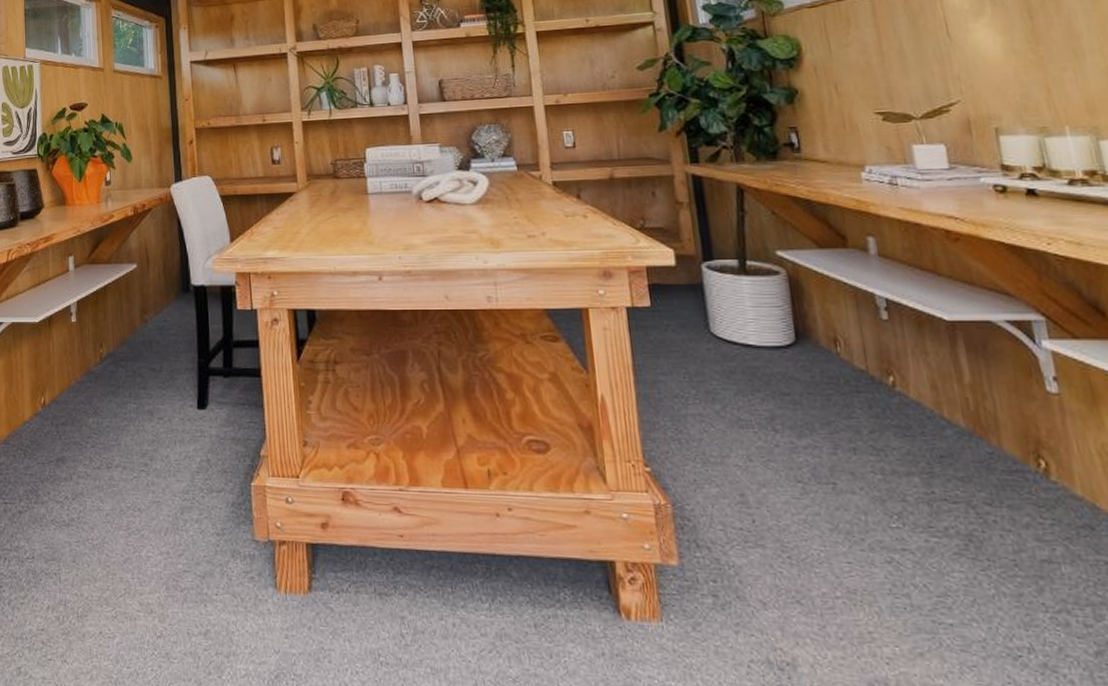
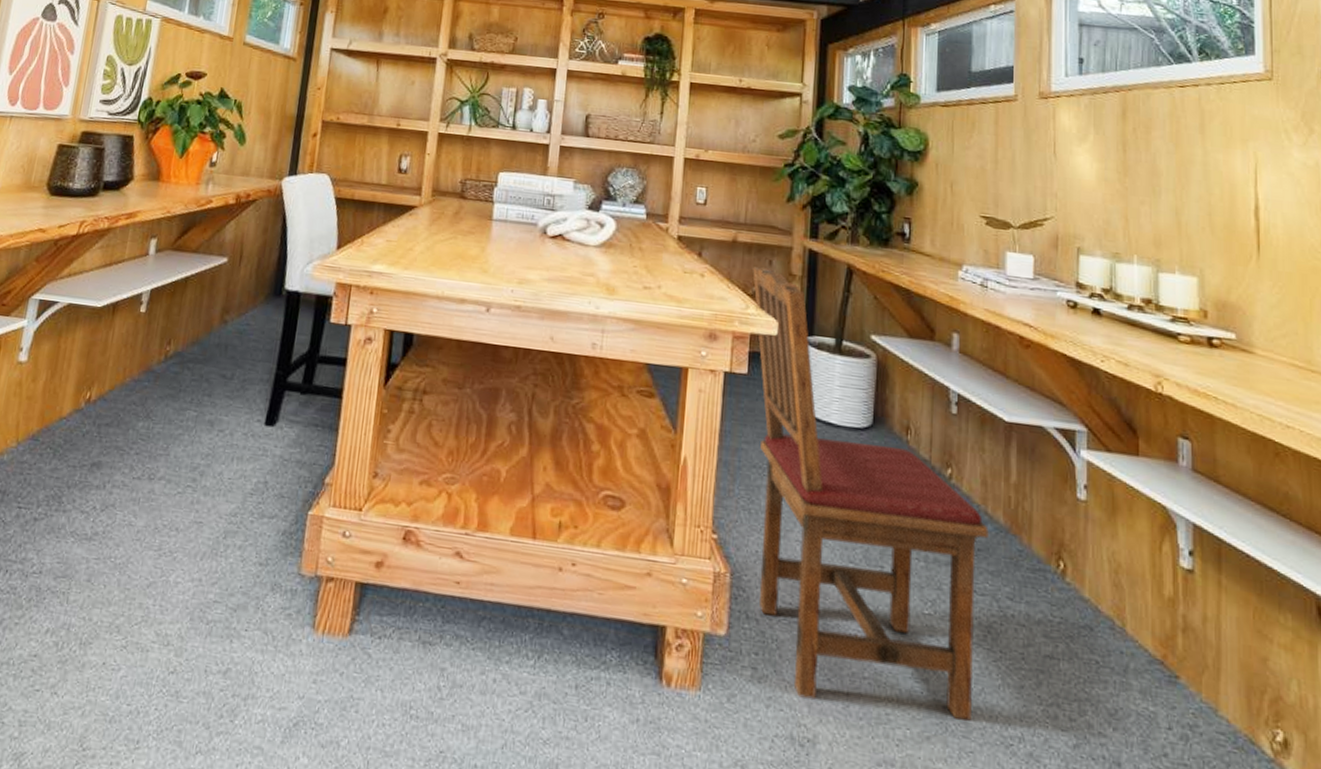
dining chair: none [636,199,967,634] -> present [753,266,989,721]

